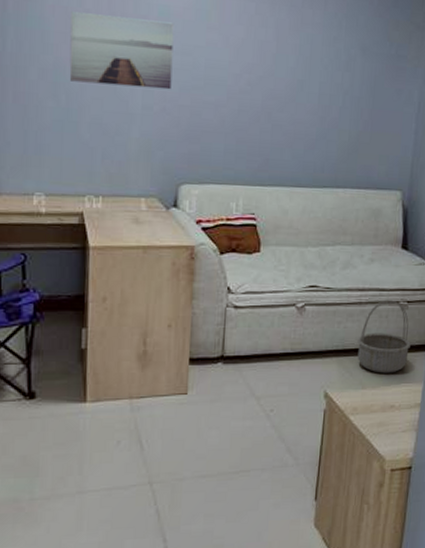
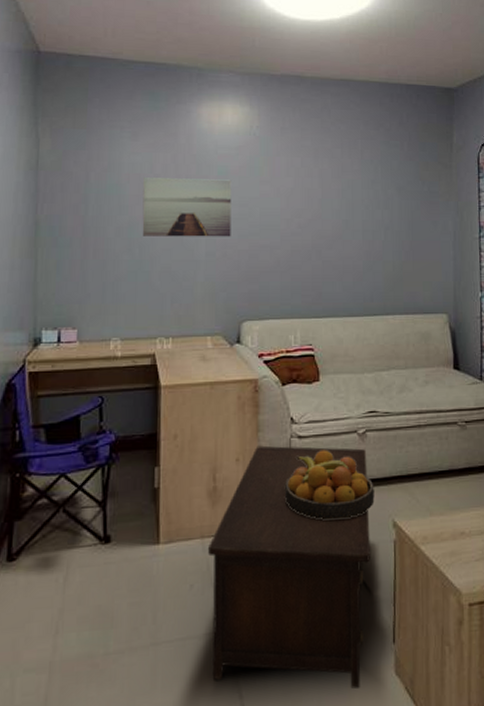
cabinet: none [136,313,304,537] -> present [208,445,370,689]
fruit bowl: none [217,321,309,388] -> present [285,450,375,520]
basket: present [357,300,411,373] -> none [420,421,474,498]

